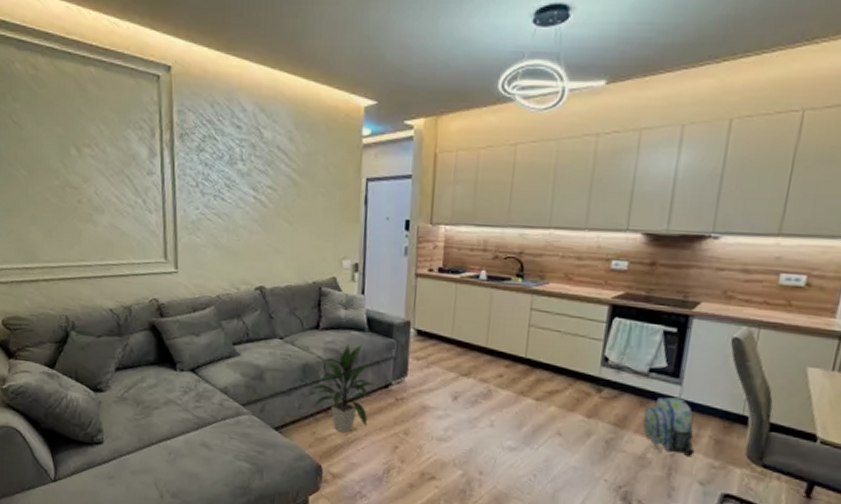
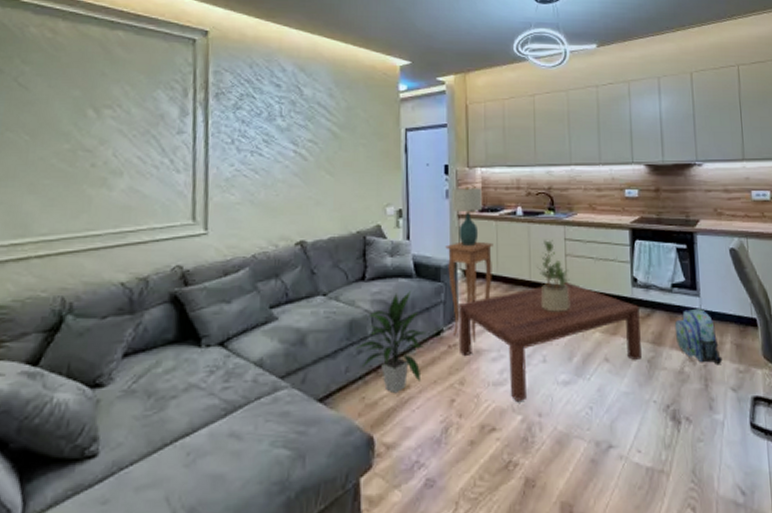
side table: none [400,301,451,399] -> present [445,241,493,342]
coffee table: none [406,352,606,458] -> present [458,281,642,401]
table lamp: none [411,245,444,308] -> present [453,187,483,247]
potted plant: none [495,308,531,382] -> present [537,240,571,312]

